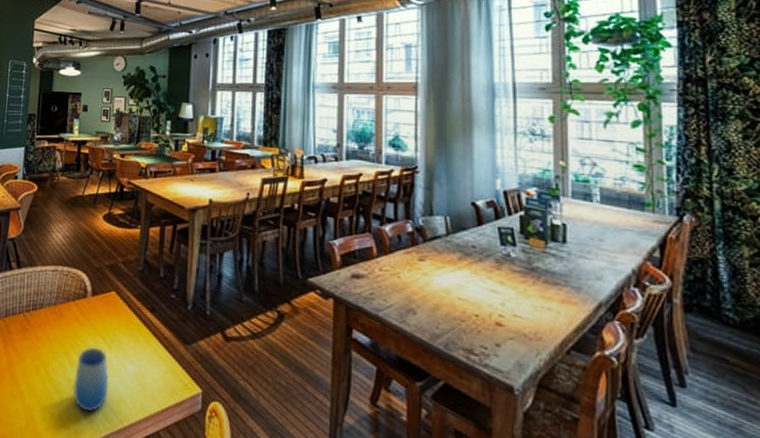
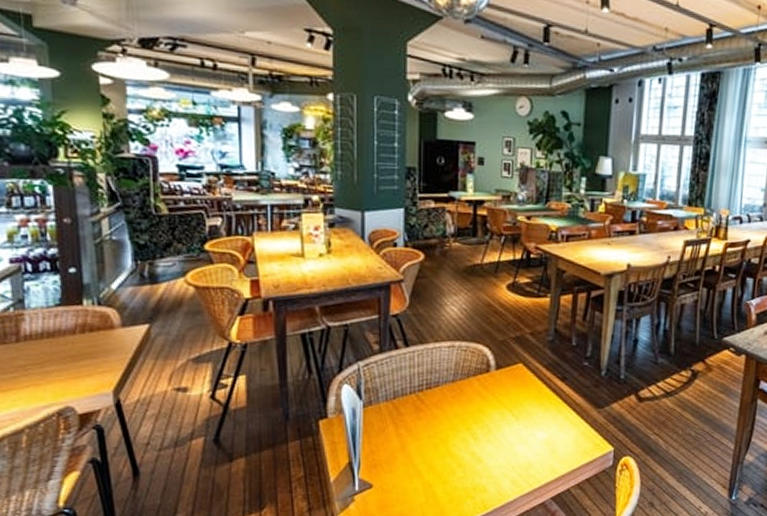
cup: present [72,346,109,413] -> none [477,420,517,481]

